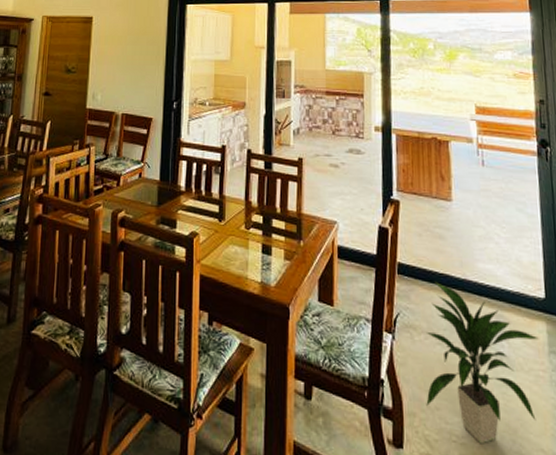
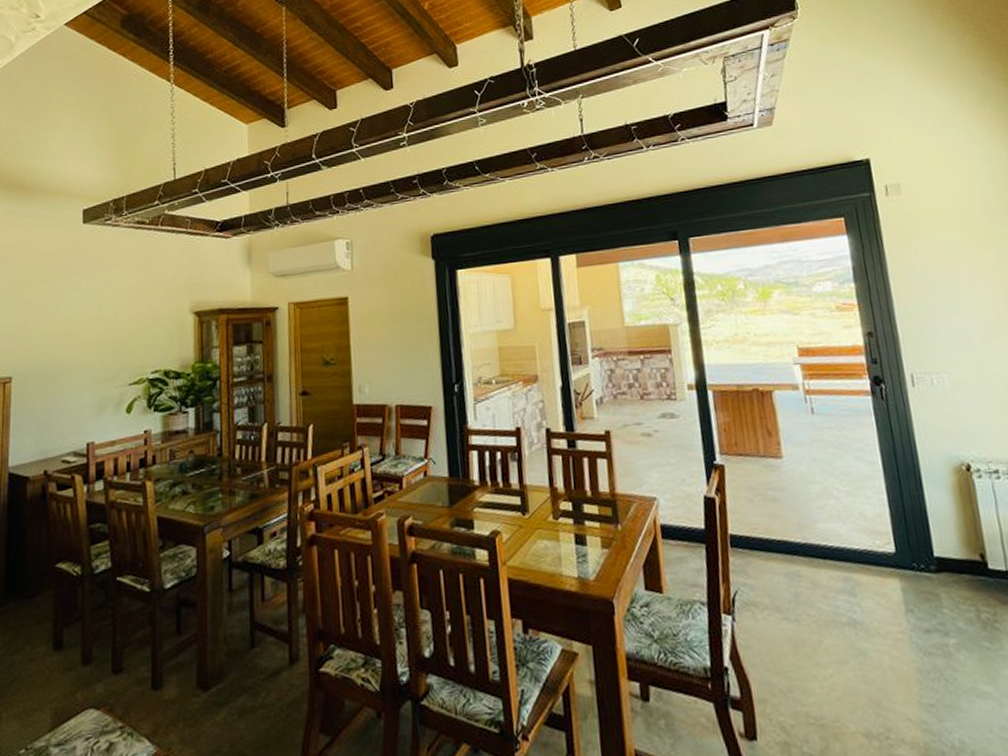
indoor plant: present [426,282,539,444] -> none [770,550,899,723]

